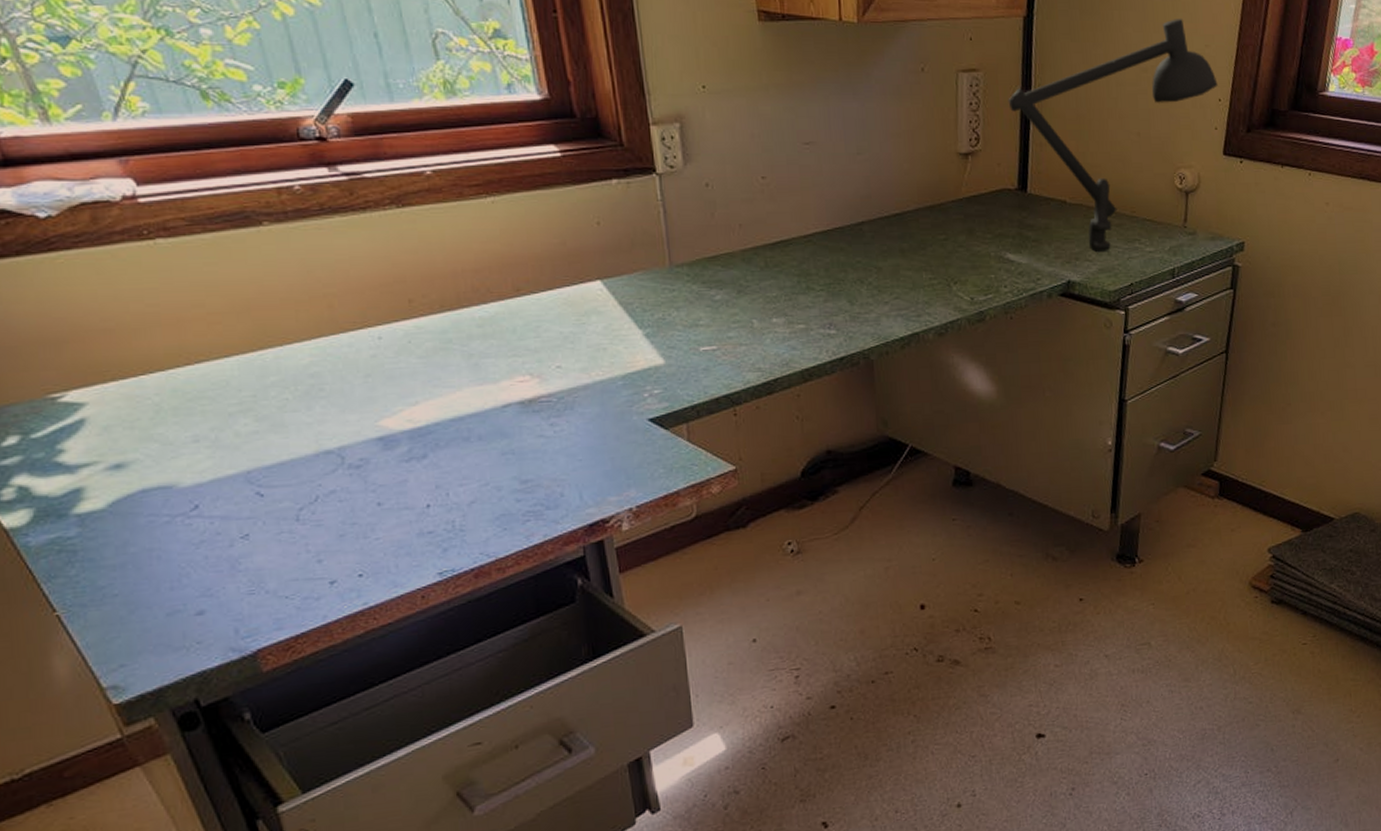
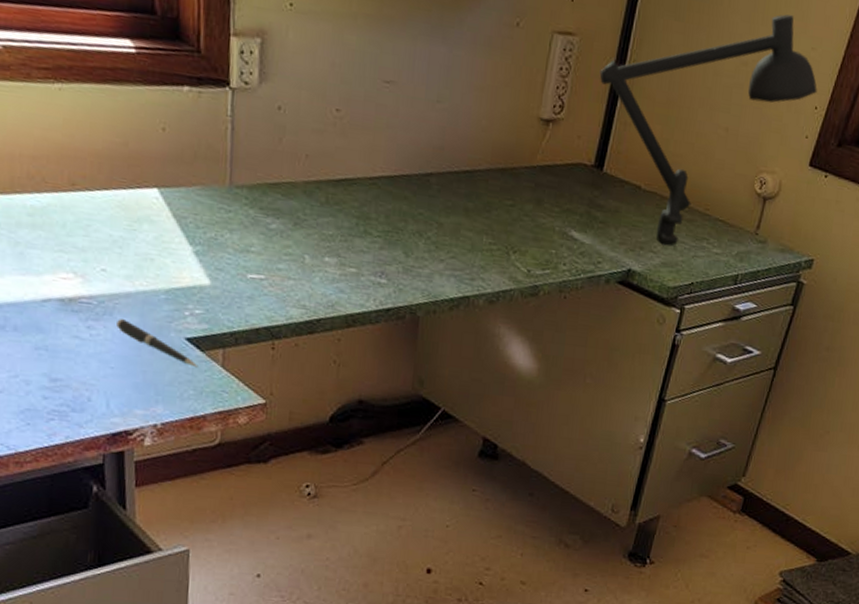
pen: none [579,411,665,446] -> present [116,319,199,368]

